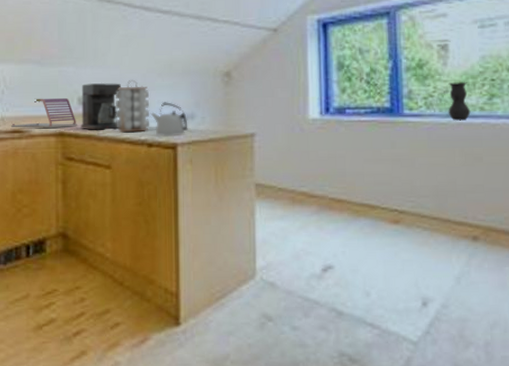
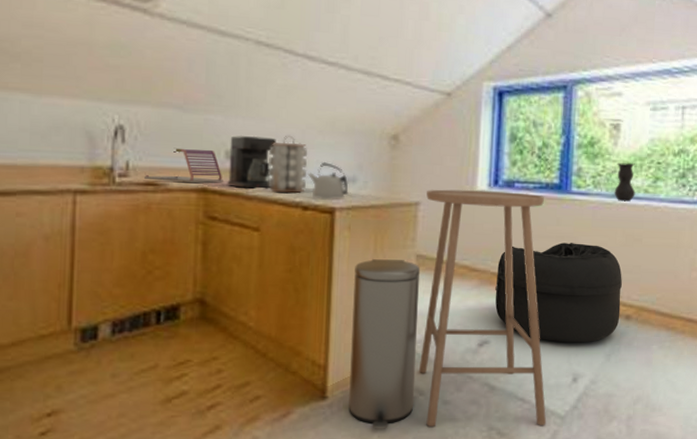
pedal bin: none [198,189,264,355] -> present [348,259,421,429]
stool: none [261,118,399,353] -> present [419,189,547,428]
bean bag chair: none [335,165,467,266] -> present [495,242,622,343]

